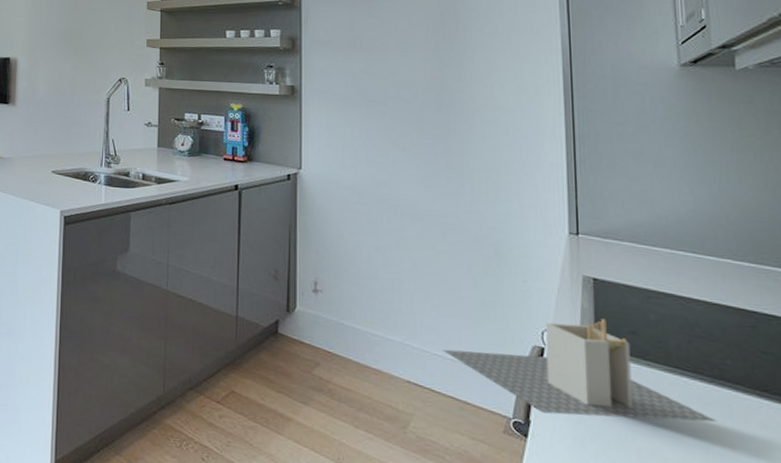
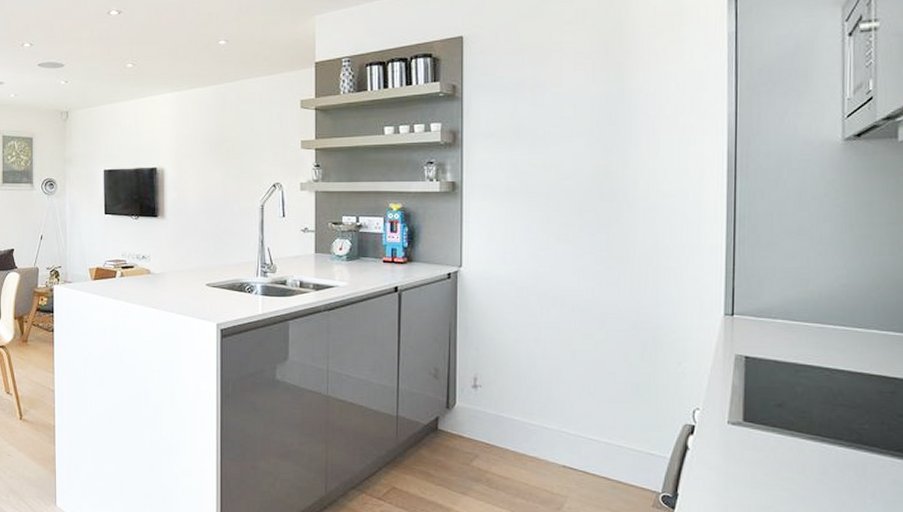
utensil holder: present [442,319,717,422] -> none [597,394,852,486]

